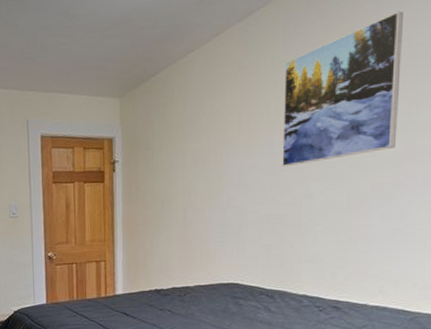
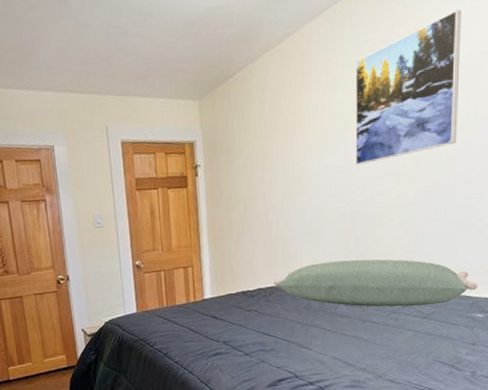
pillow: none [189,264,418,318] -> present [274,259,478,307]

